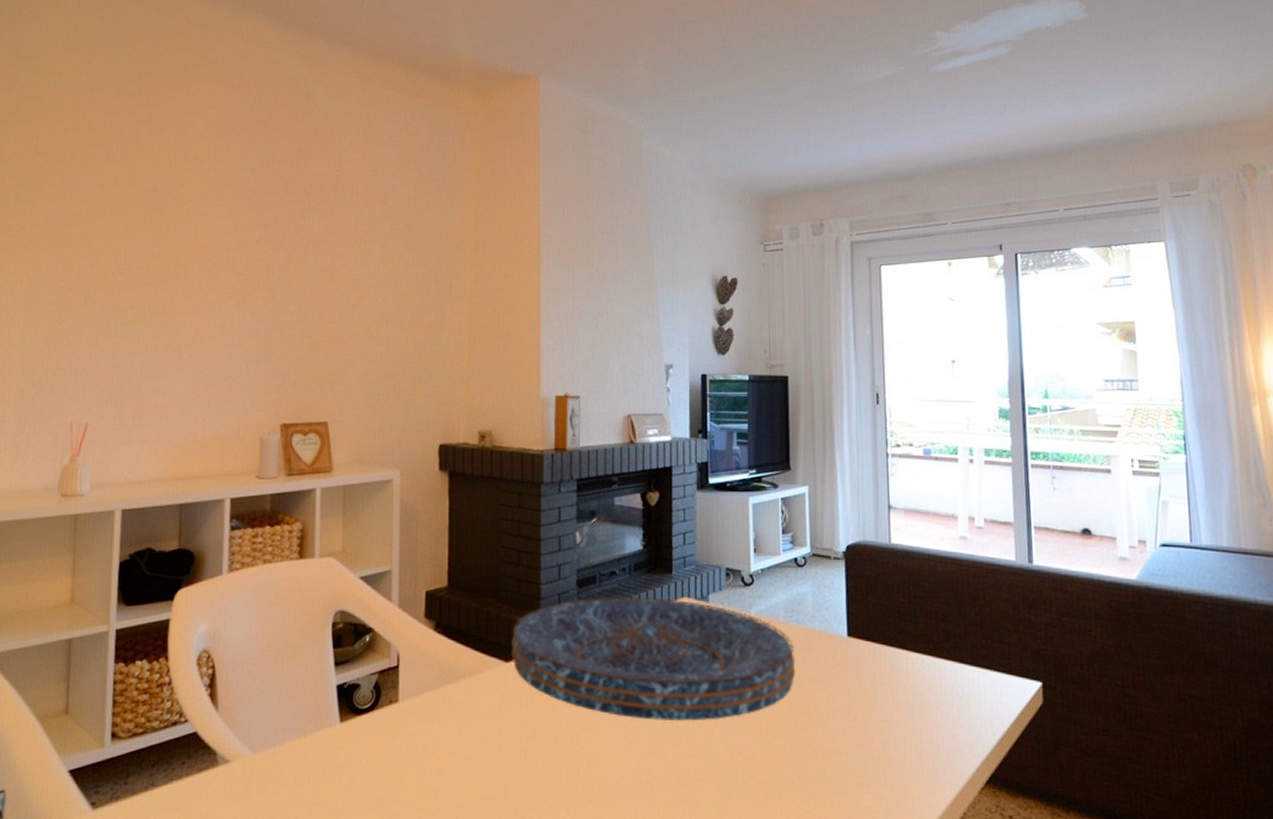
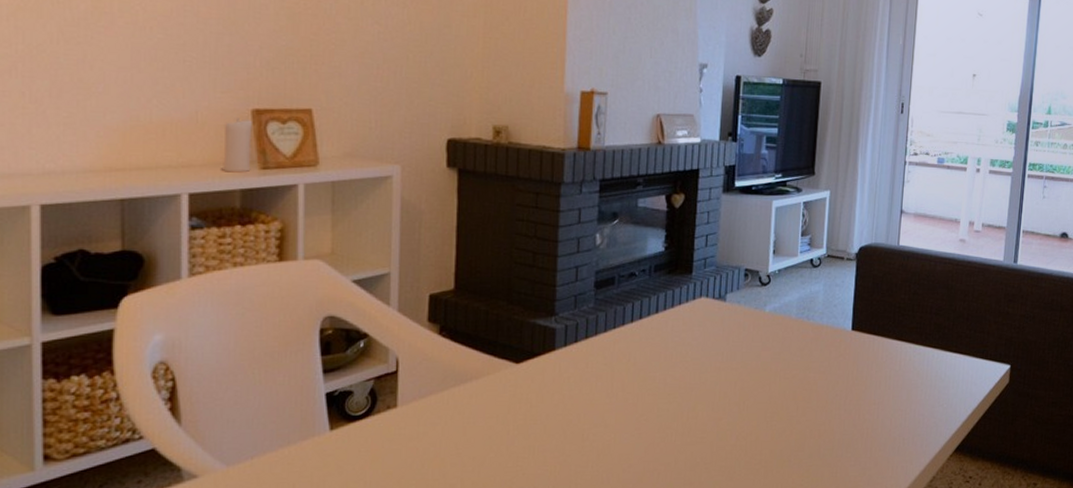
placemat: present [511,596,796,722] -> none [522,296,803,413]

